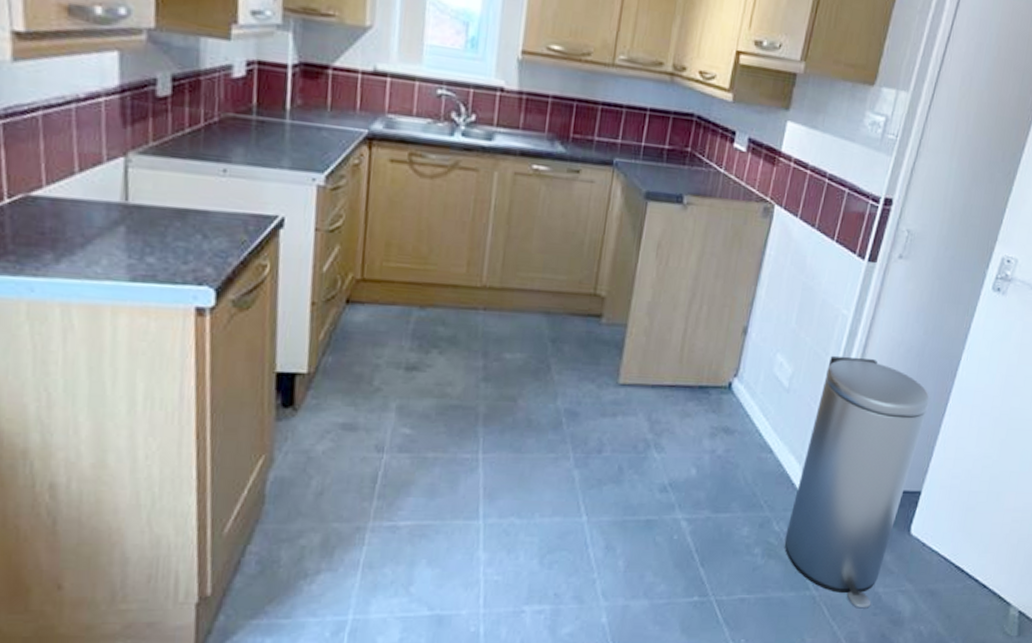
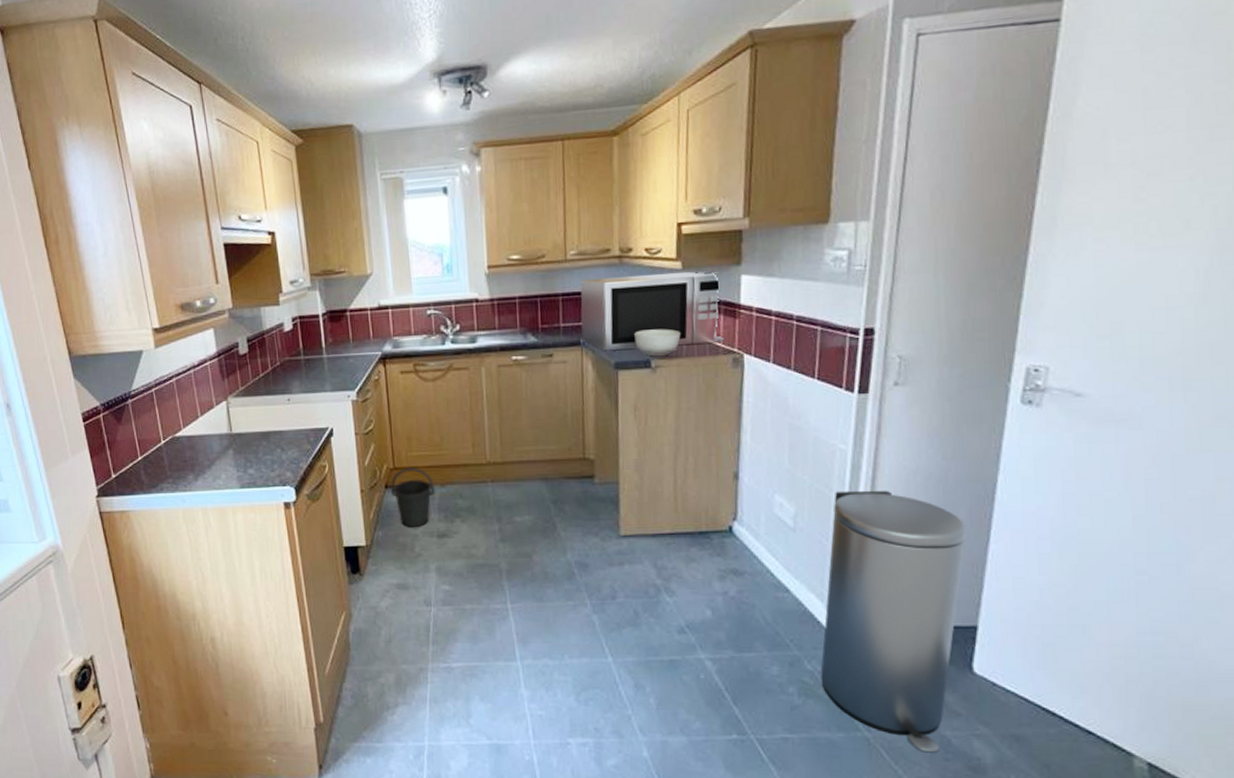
bucket: none [352,280,412,357] -> present [390,467,436,528]
microwave: none [615,91,766,189] -> present [580,271,724,351]
bowl: none [671,160,719,194] -> present [634,328,681,357]

